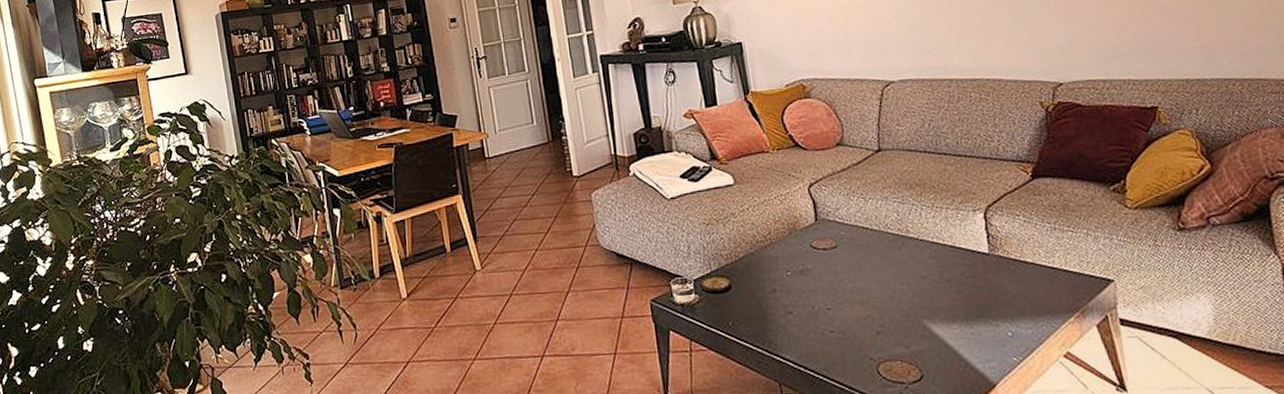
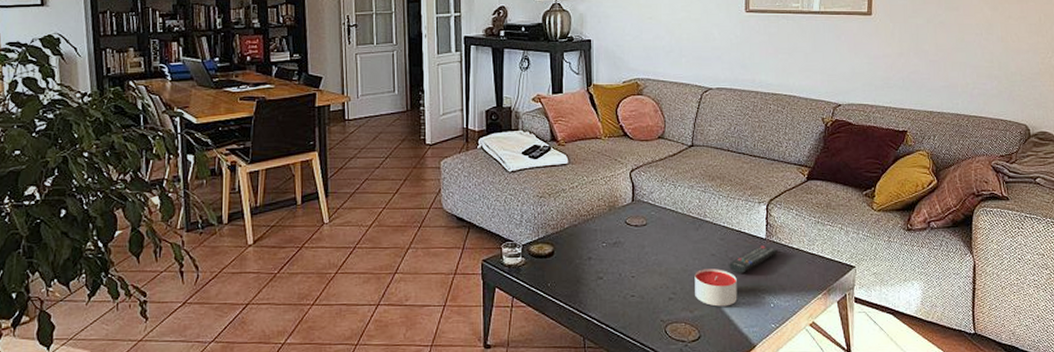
candle: none [904,293,964,339] -> present [694,269,738,307]
remote control: none [946,262,1007,298] -> present [729,245,778,273]

